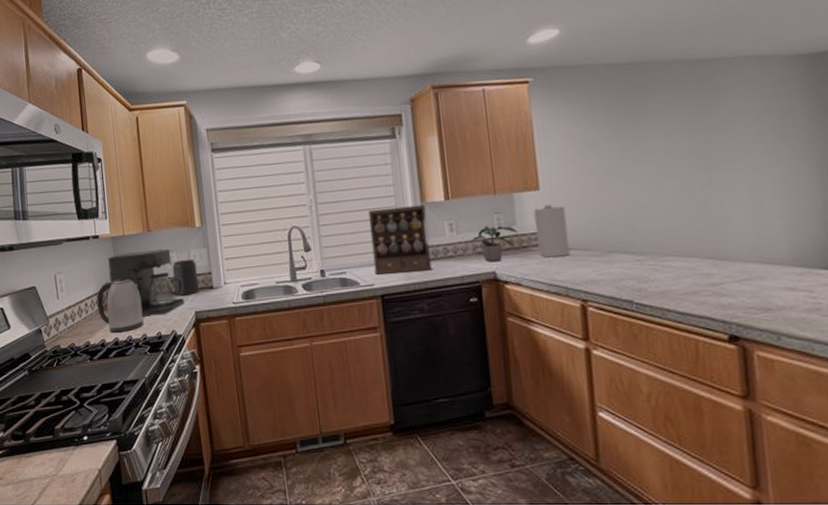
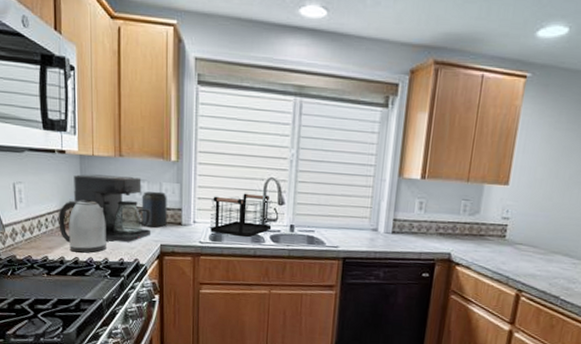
dish rack: none [239,244,302,292] -> present [210,193,273,238]
spice rack: present [368,204,432,275] -> none [341,175,402,242]
potted plant: present [471,225,519,263] -> none [435,209,480,245]
paper towel holder: present [533,204,570,258] -> none [493,200,526,250]

